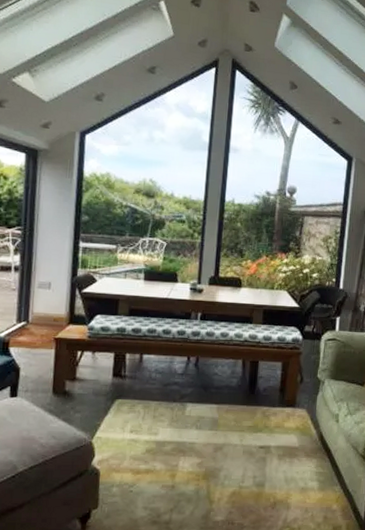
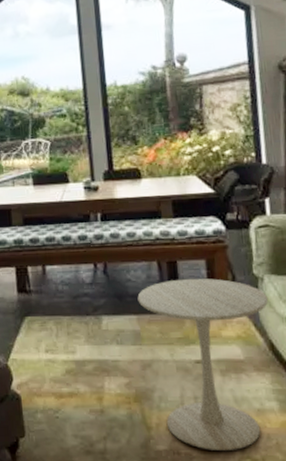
side table: none [220,376,326,522] -> present [137,278,269,452]

